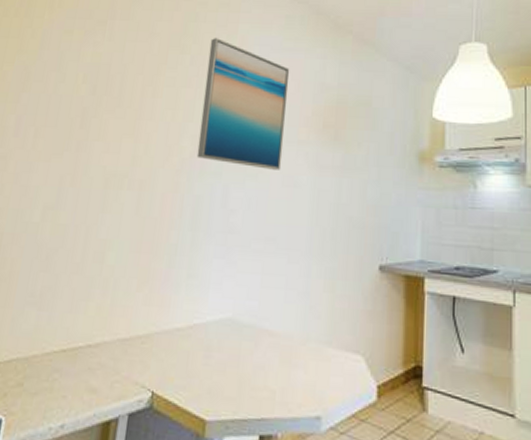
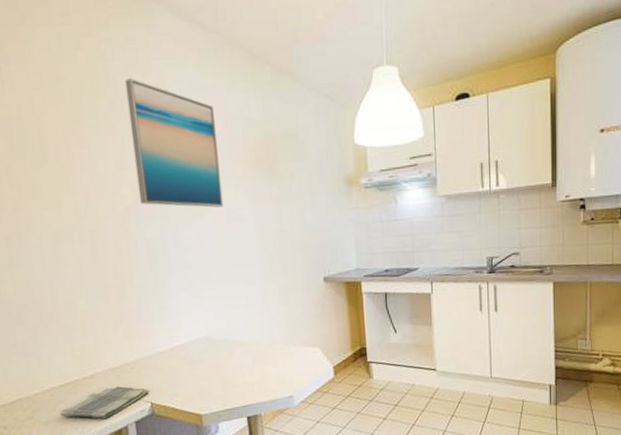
dish towel: none [51,360,154,402] -> present [59,385,150,419]

